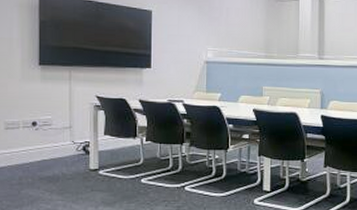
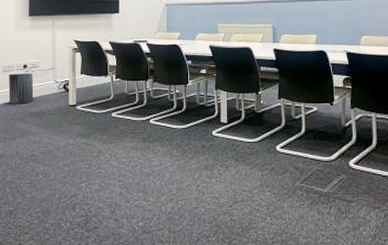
trash can: none [13,131,45,167] -> present [9,73,34,104]

